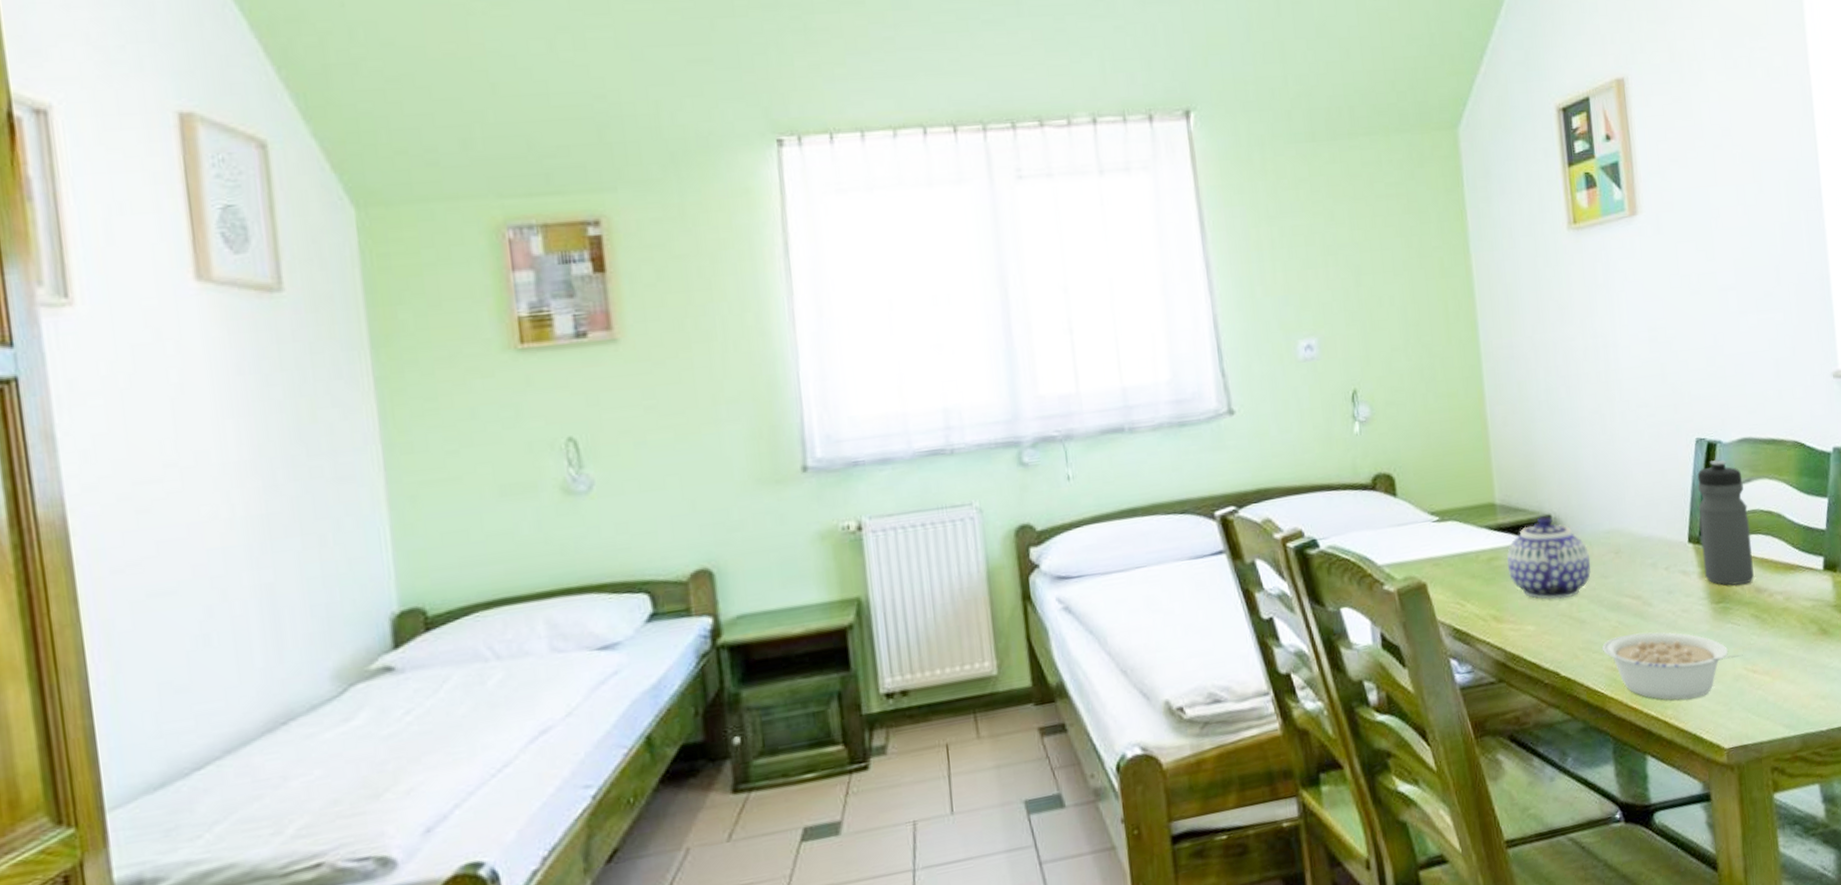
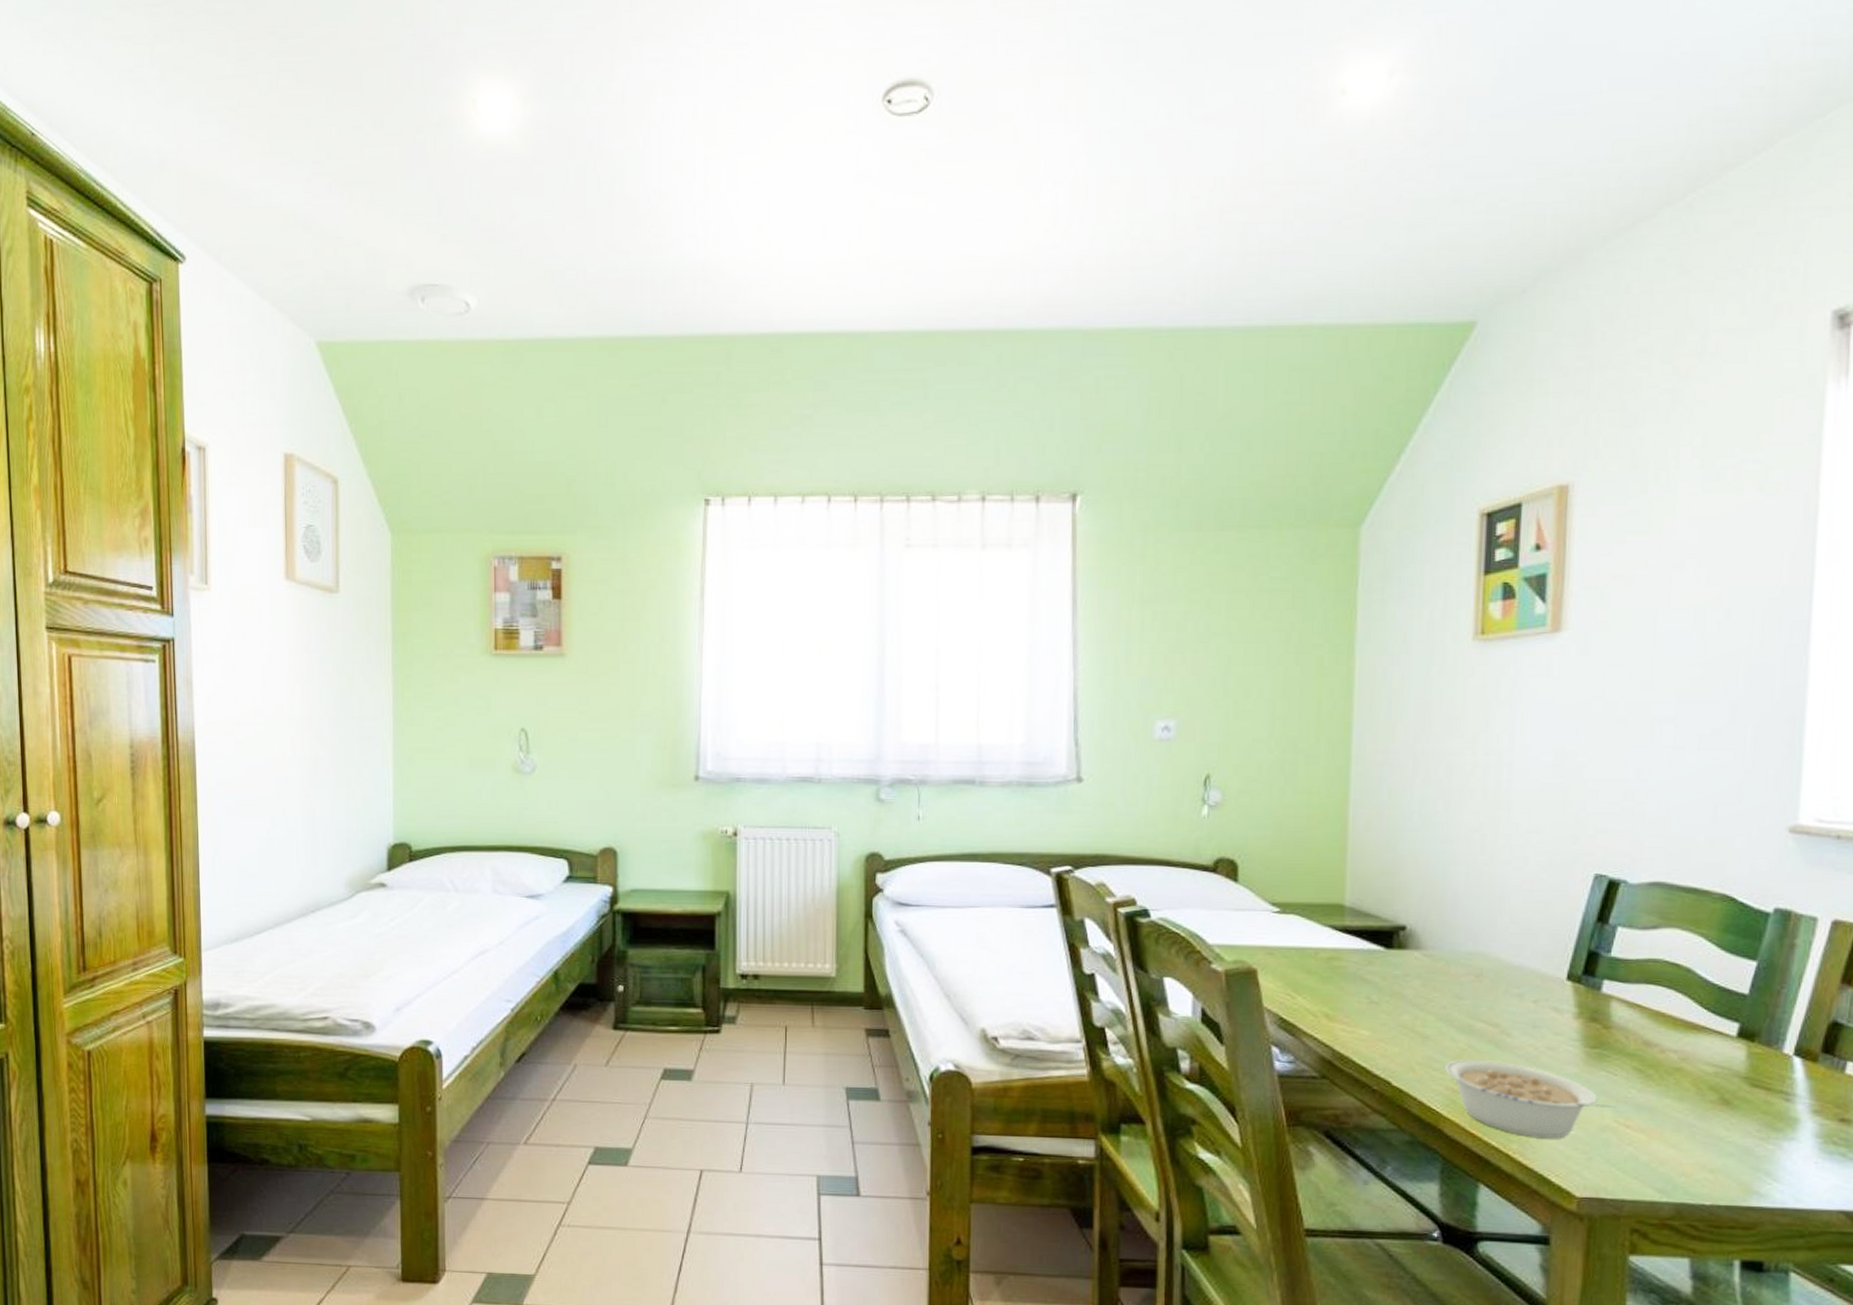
teapot: present [1507,516,1591,600] -> none [1348,926,1445,1011]
water bottle: present [1697,459,1754,586] -> none [1581,899,1649,1035]

